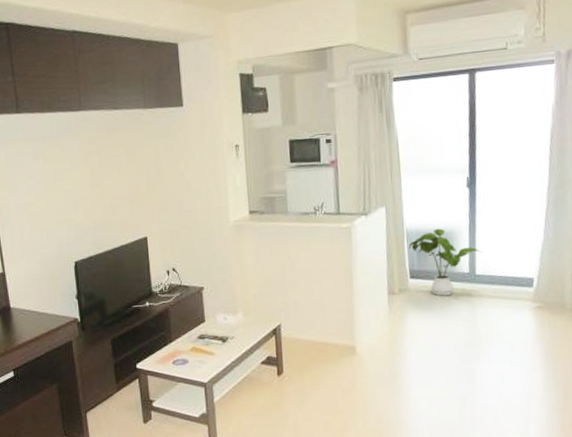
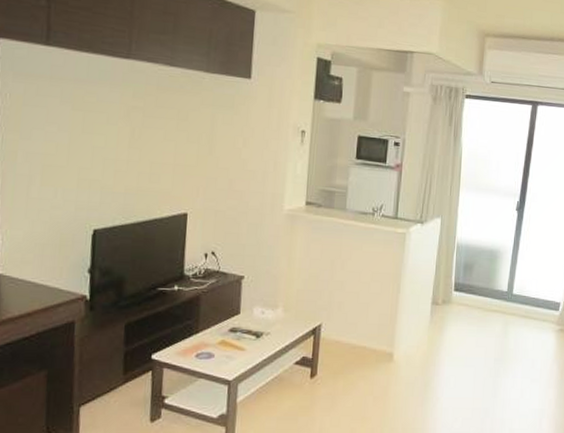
house plant: present [408,228,481,296] -> none [457,245,520,311]

